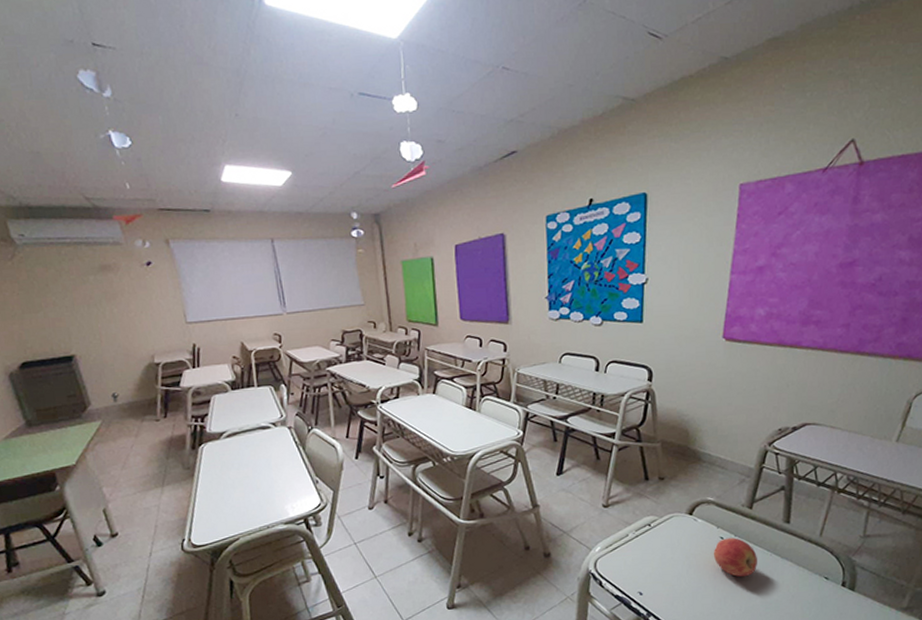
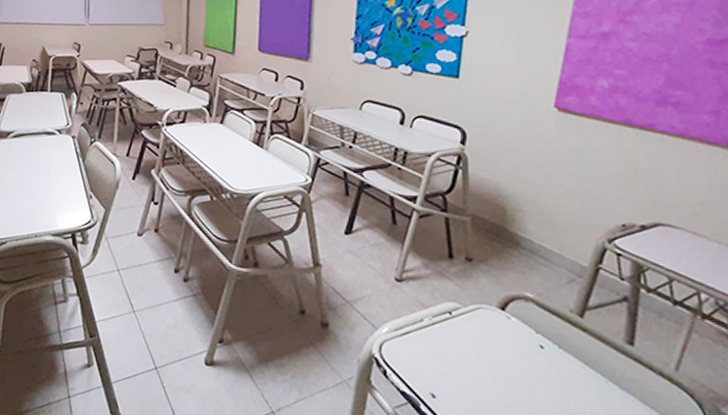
apple: present [713,537,757,577] -> none [529,348,588,404]

